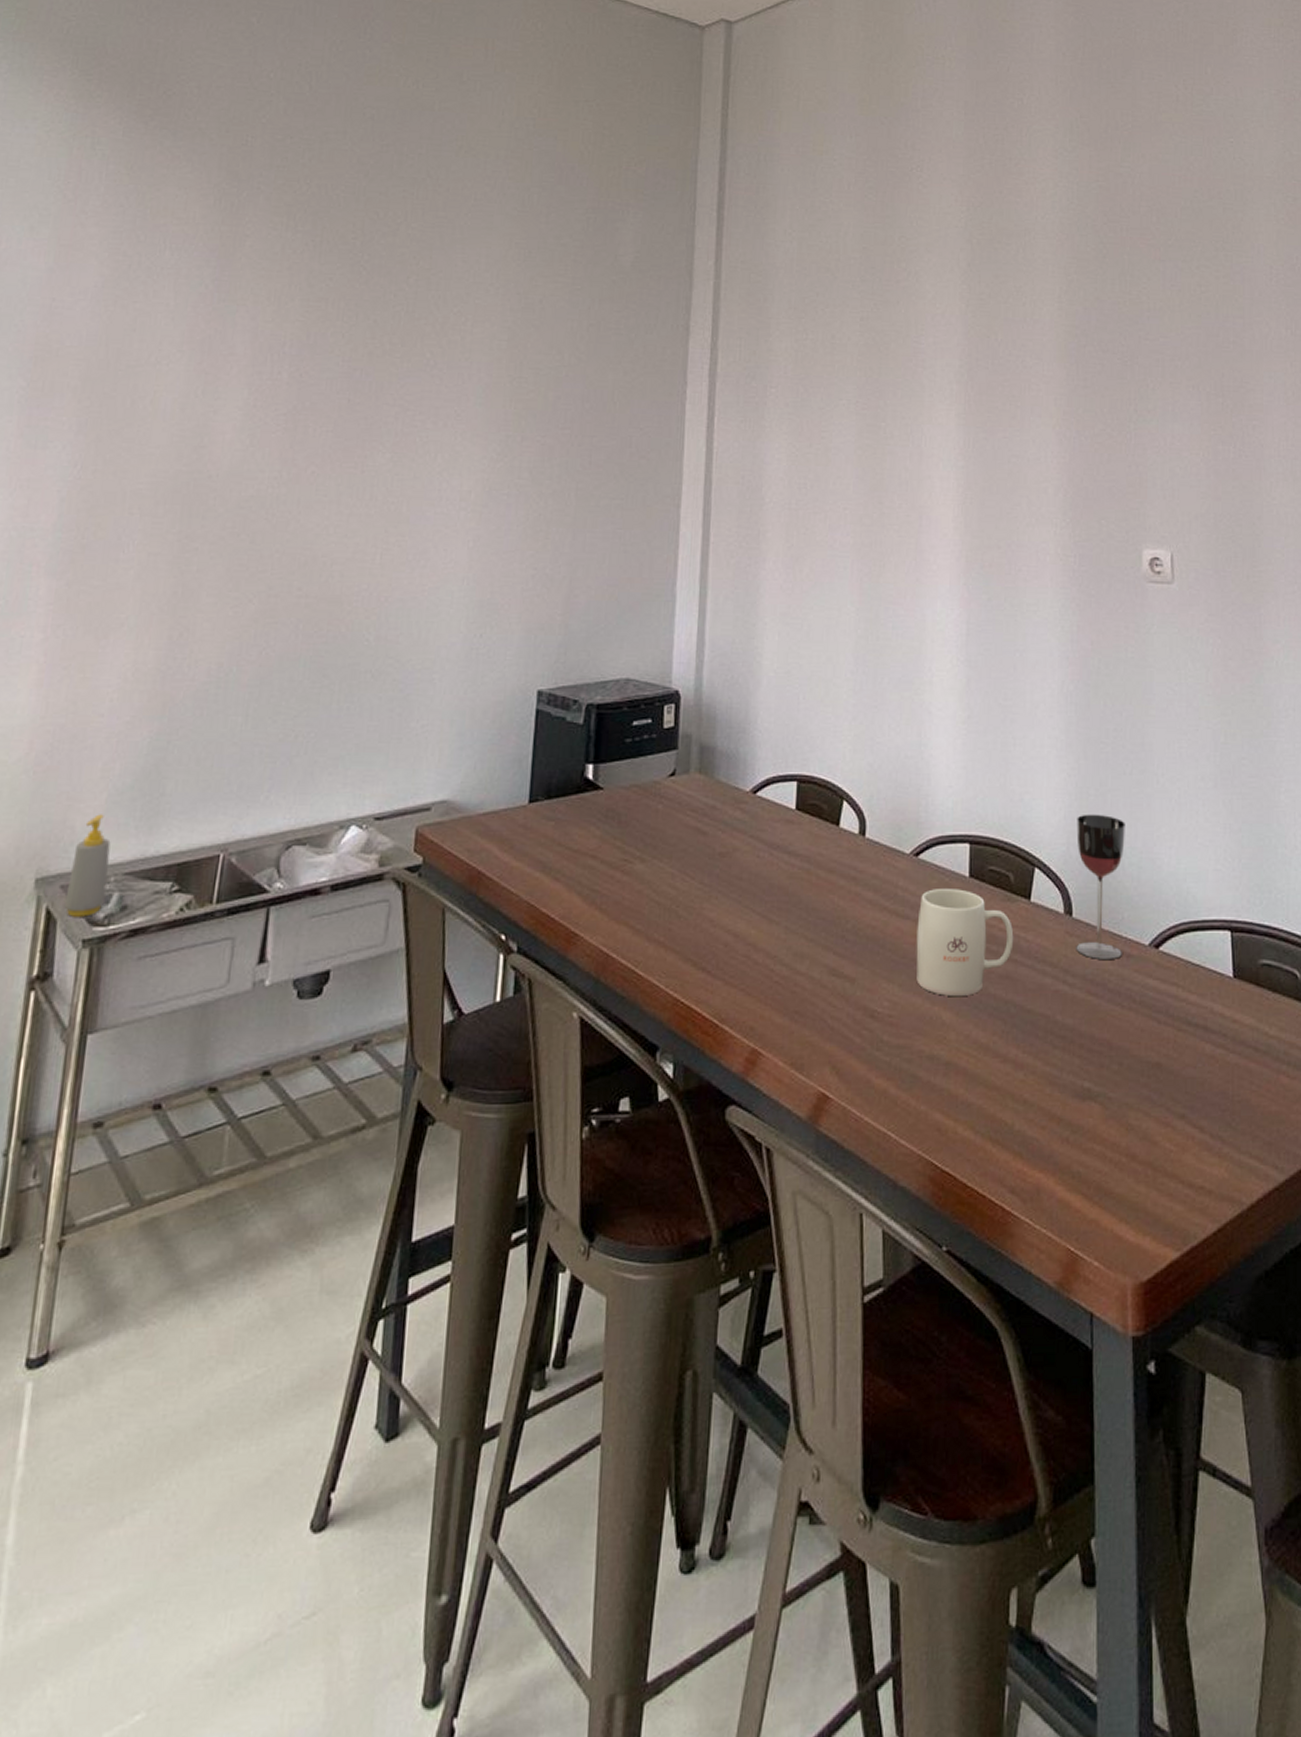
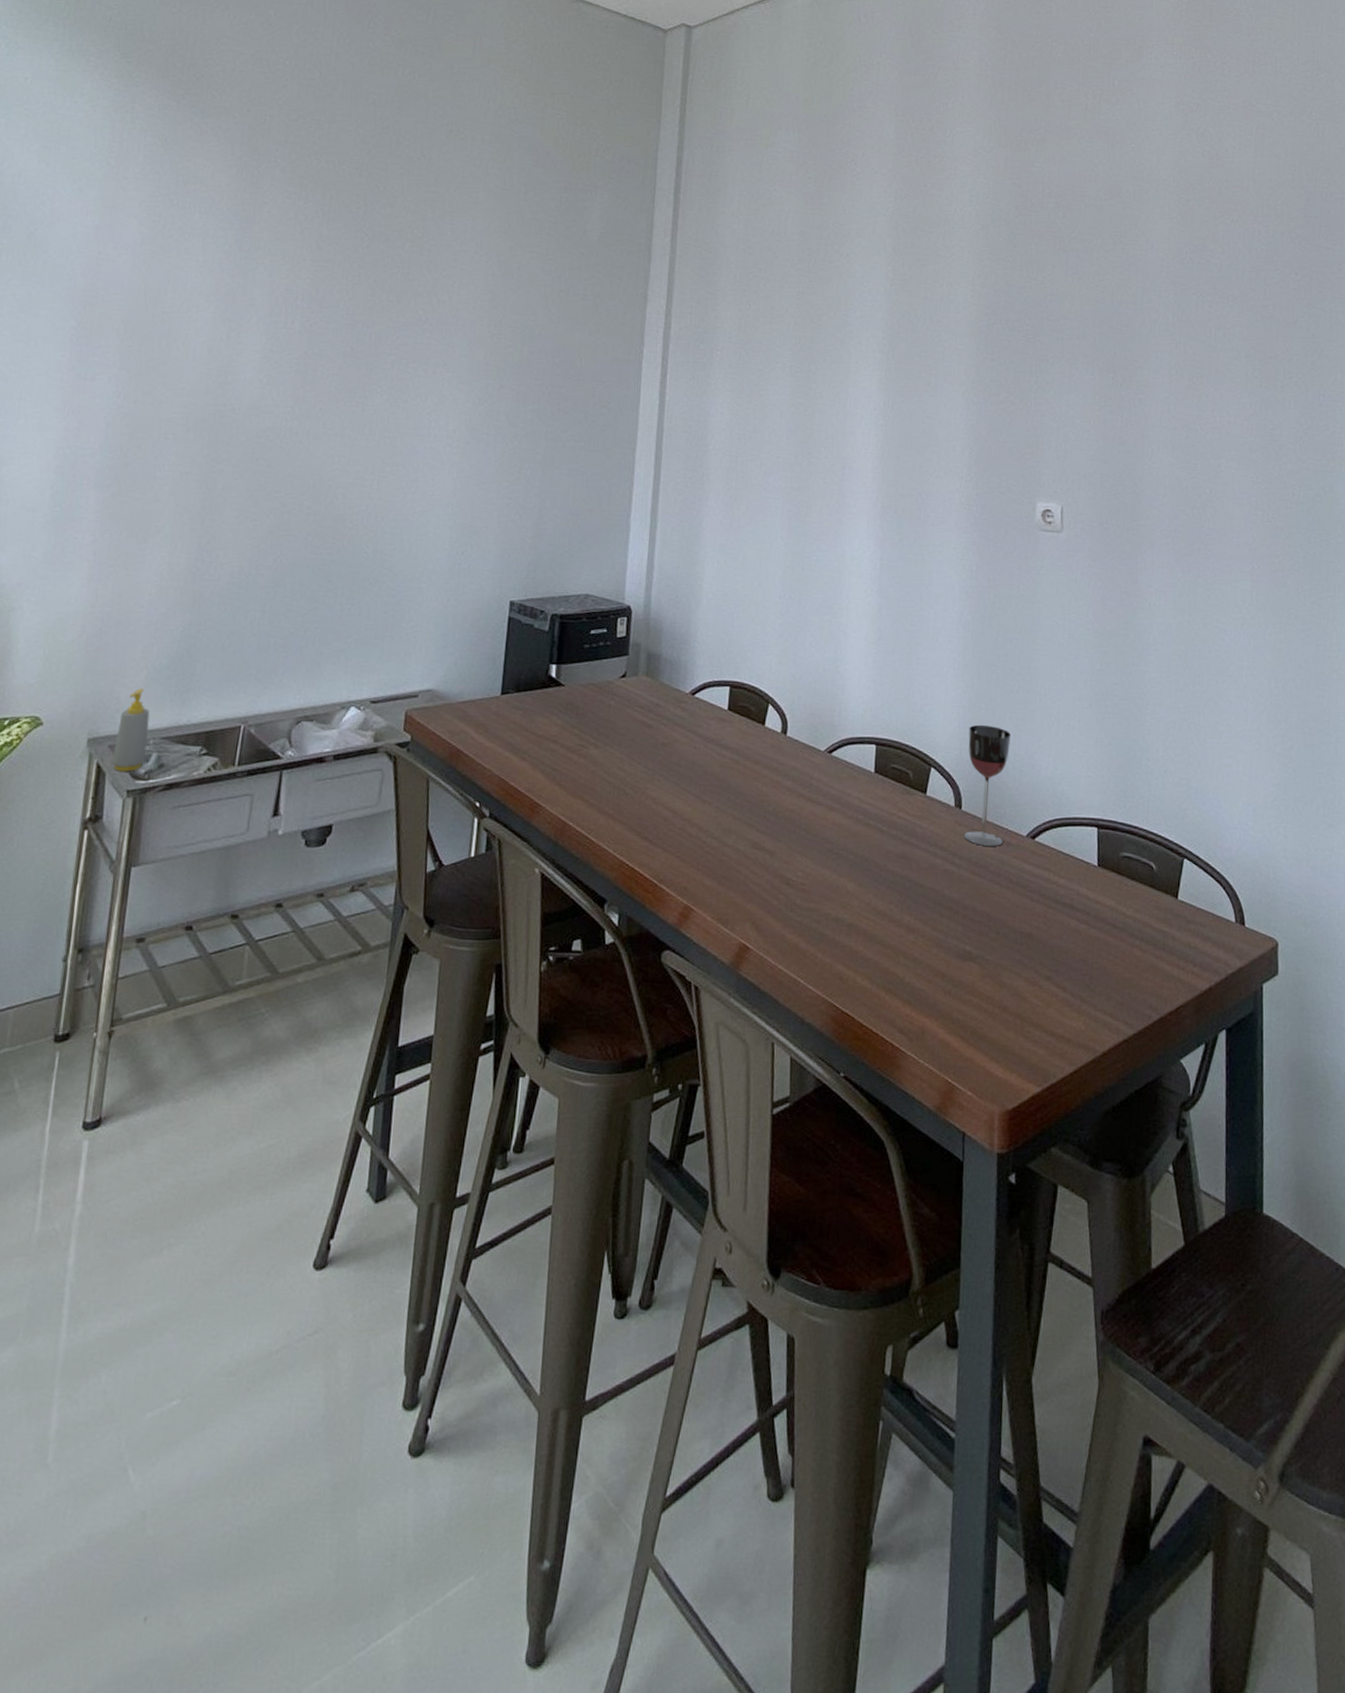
mug: present [915,889,1014,996] -> none [826,781,911,871]

